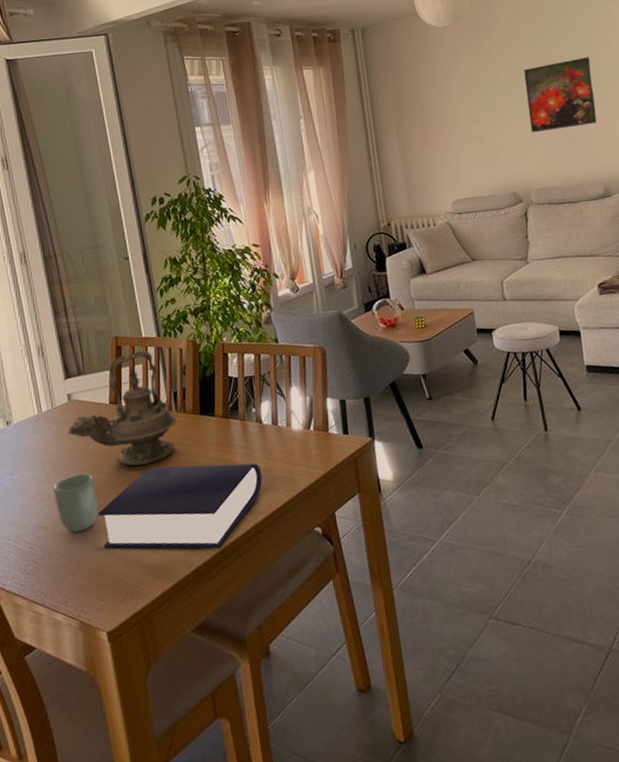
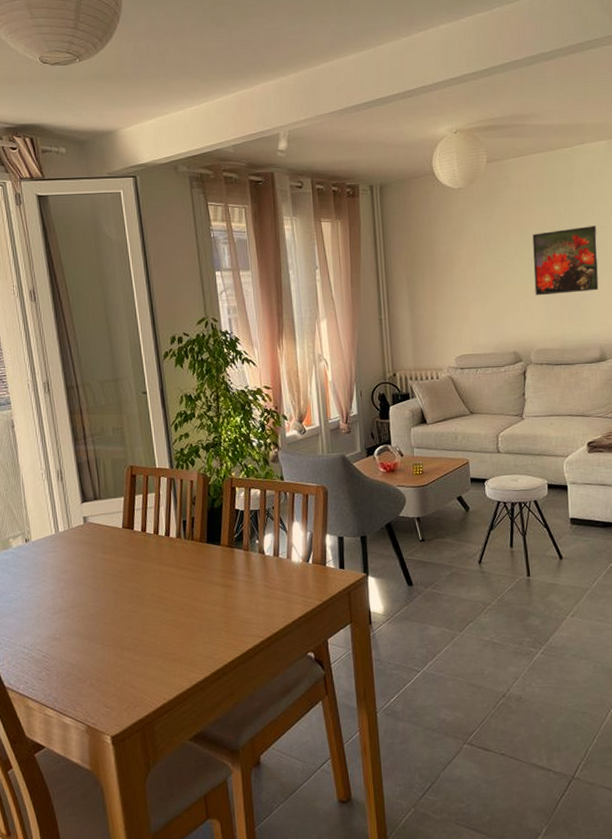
cup: present [53,473,98,533] -> none [67,591,108,644]
teapot: present [68,351,176,466] -> none [82,481,184,587]
book: present [98,463,263,549] -> none [107,588,262,667]

